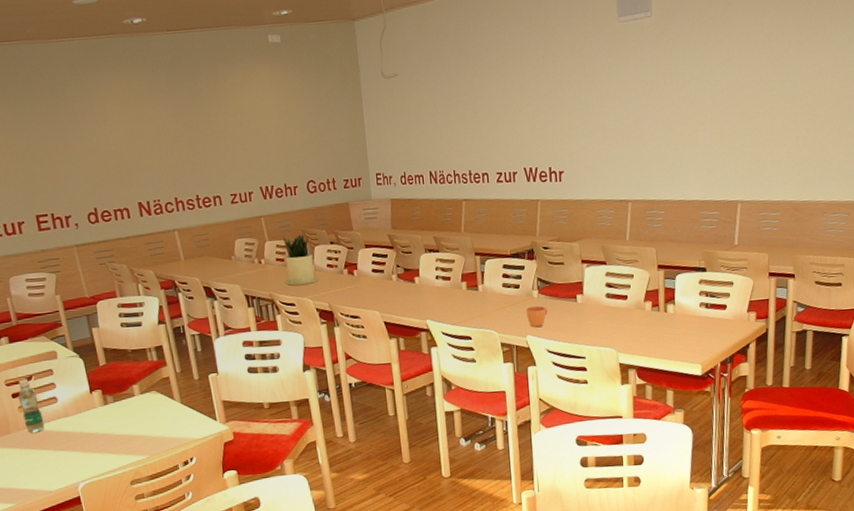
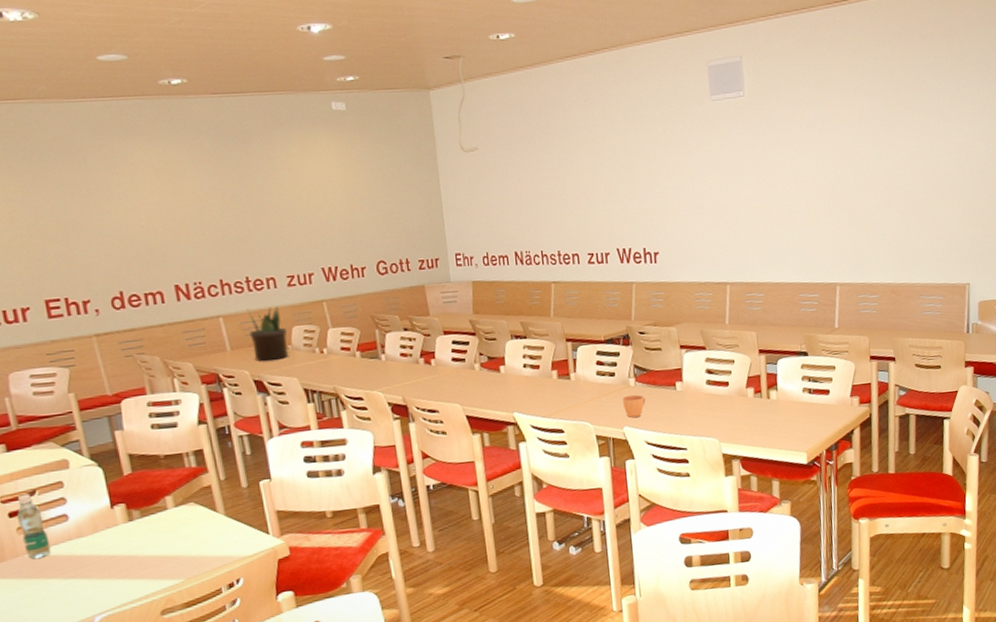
planter: none [197,221,232,270] -> present [246,306,289,362]
planter: present [283,234,318,286] -> none [349,320,390,378]

